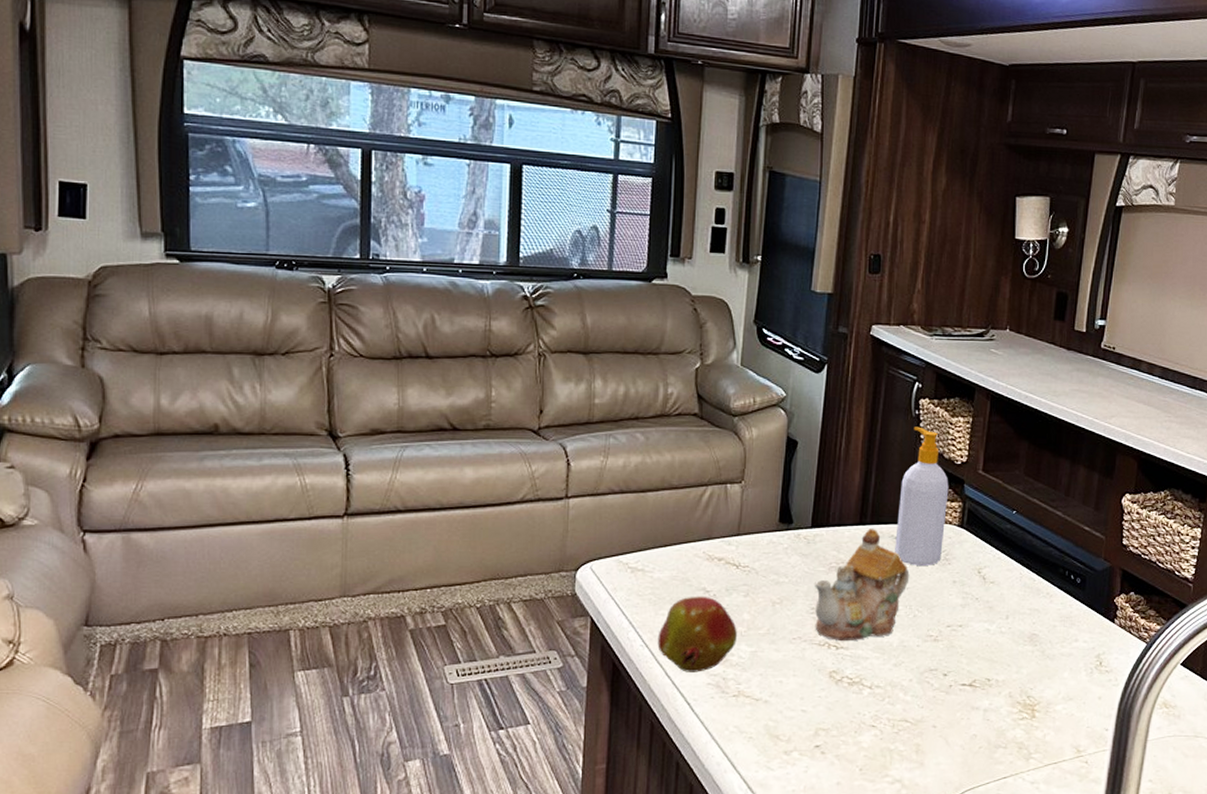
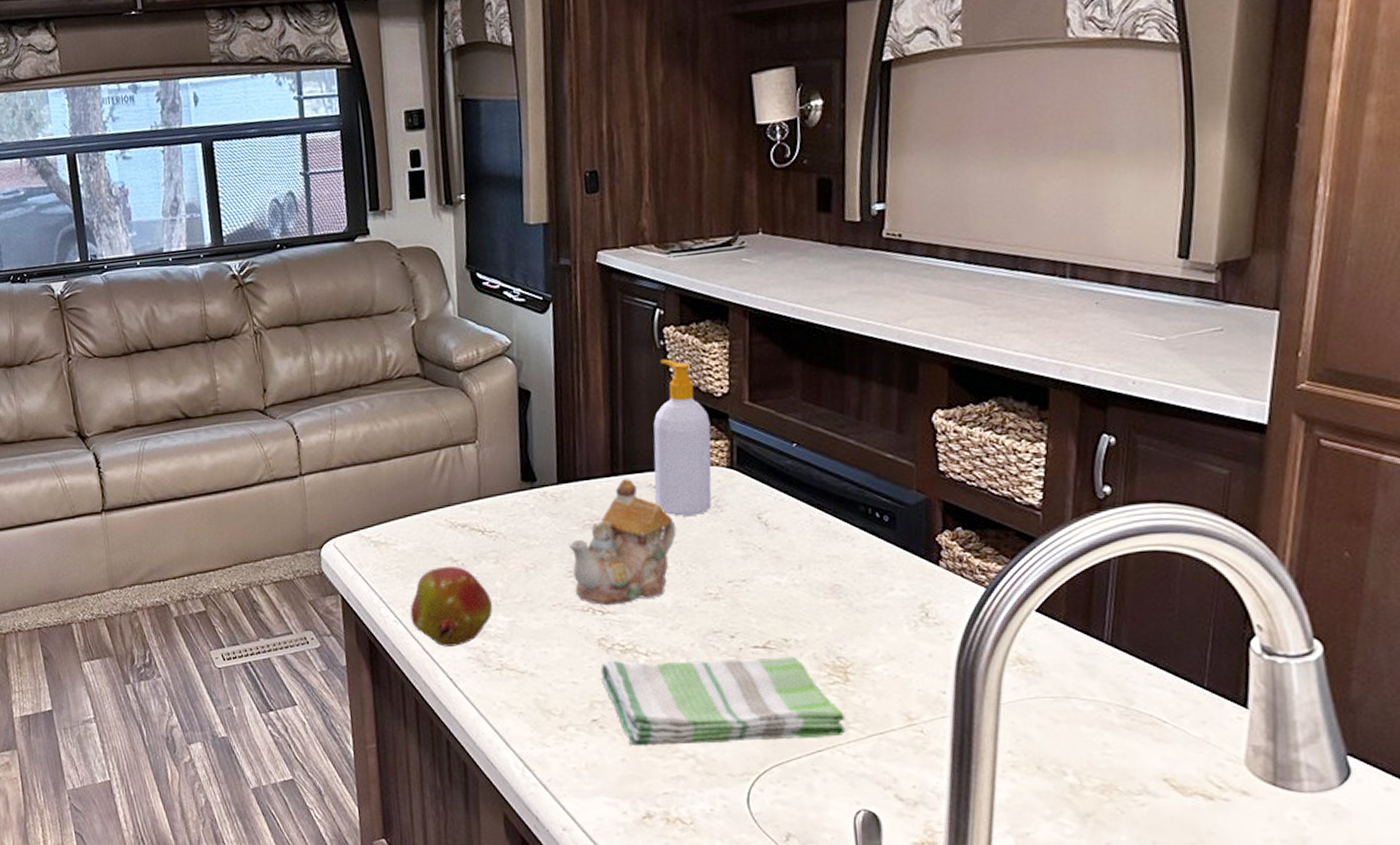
dish towel: none [828,691,1028,771] -> present [600,657,845,746]

